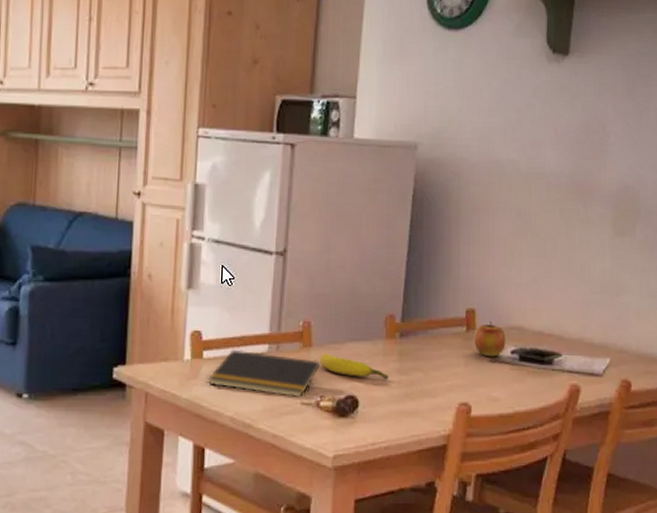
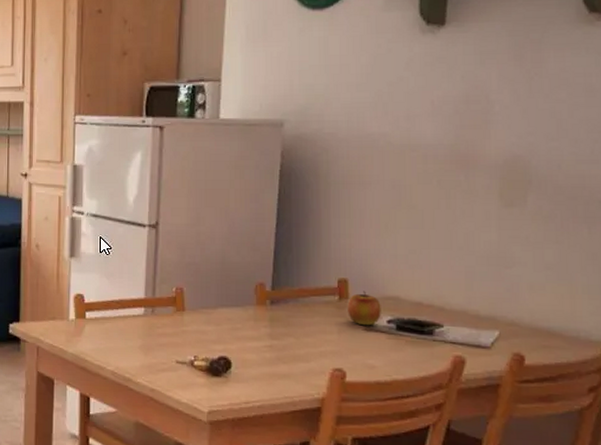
notepad: present [208,349,321,398] -> none [91,311,194,357]
banana: present [319,353,389,379] -> none [192,317,260,343]

